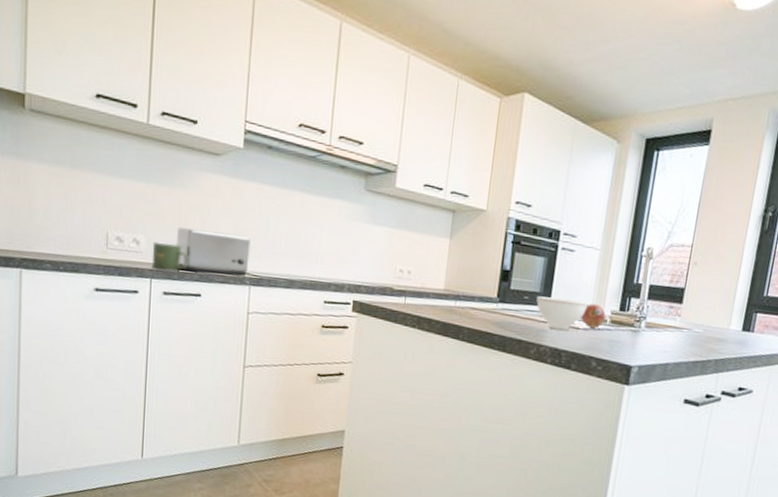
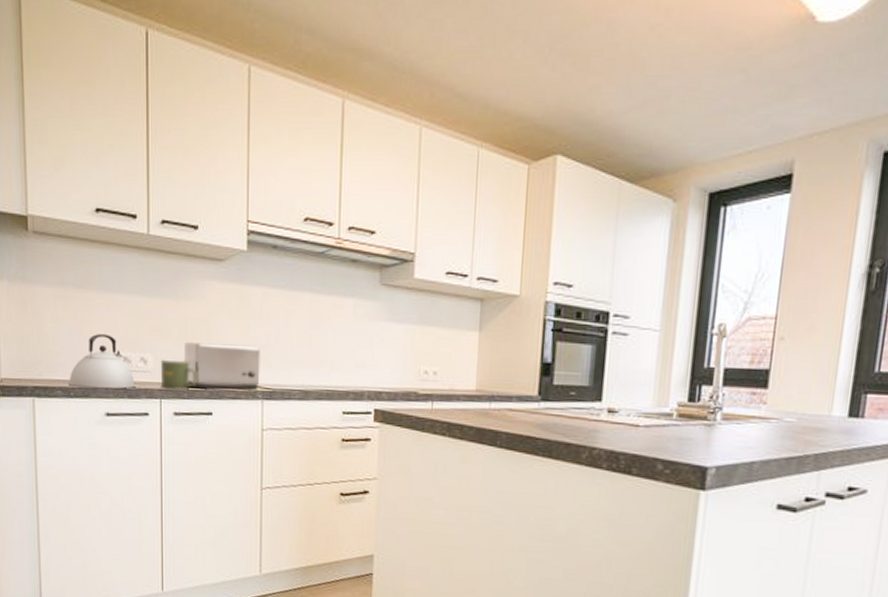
kettle: none [59,213,126,267] -> present [69,334,135,389]
bowl: present [536,296,589,331] -> none [585,391,649,429]
fruit: present [580,303,606,329] -> none [640,395,671,425]

